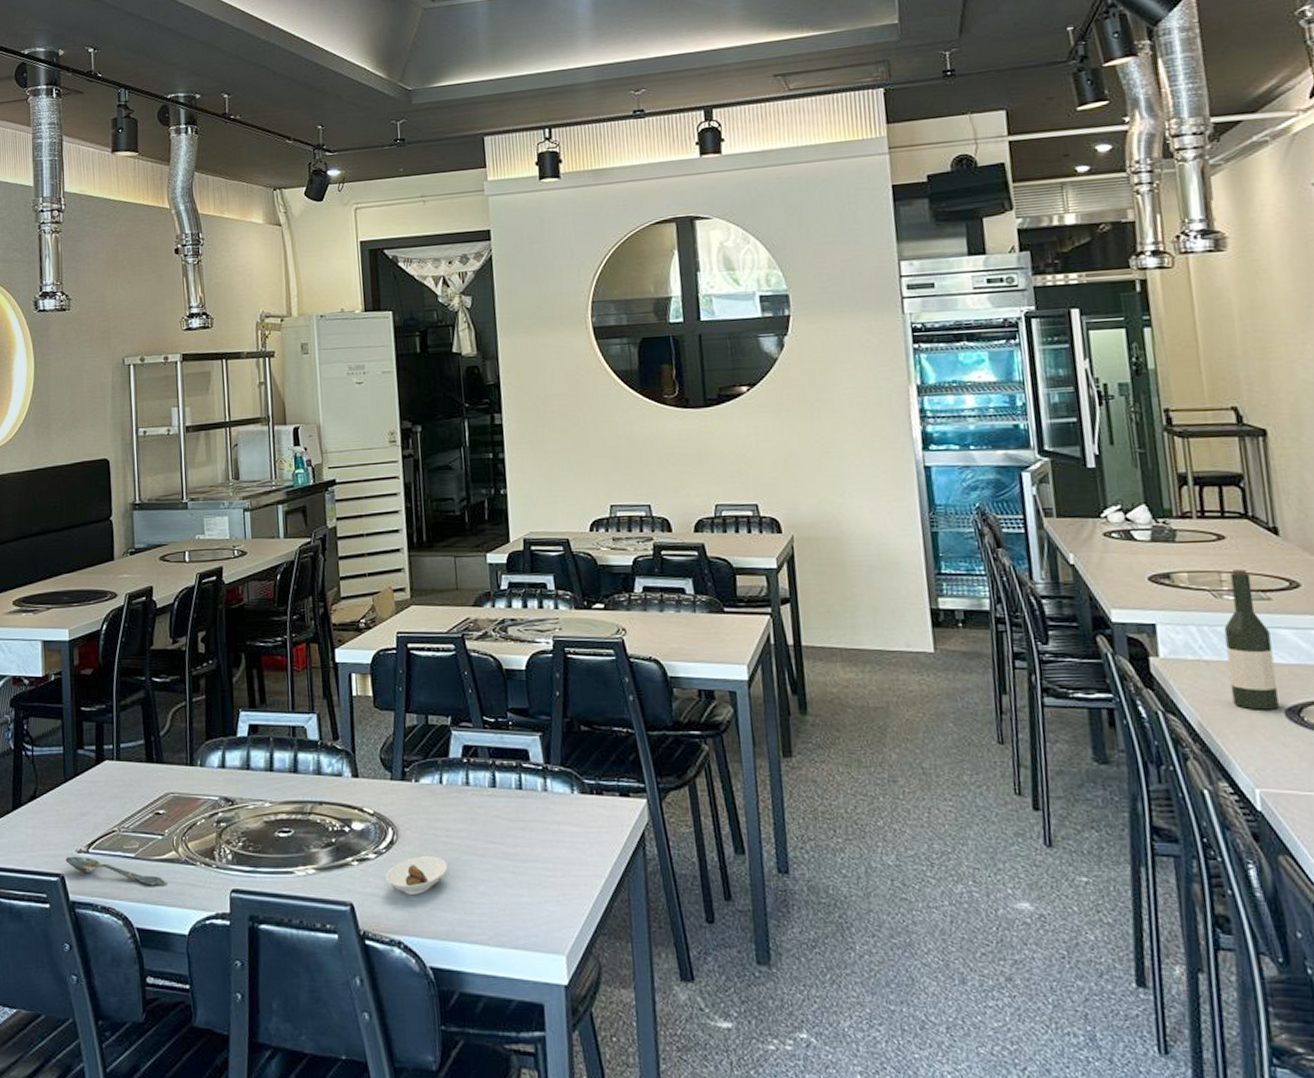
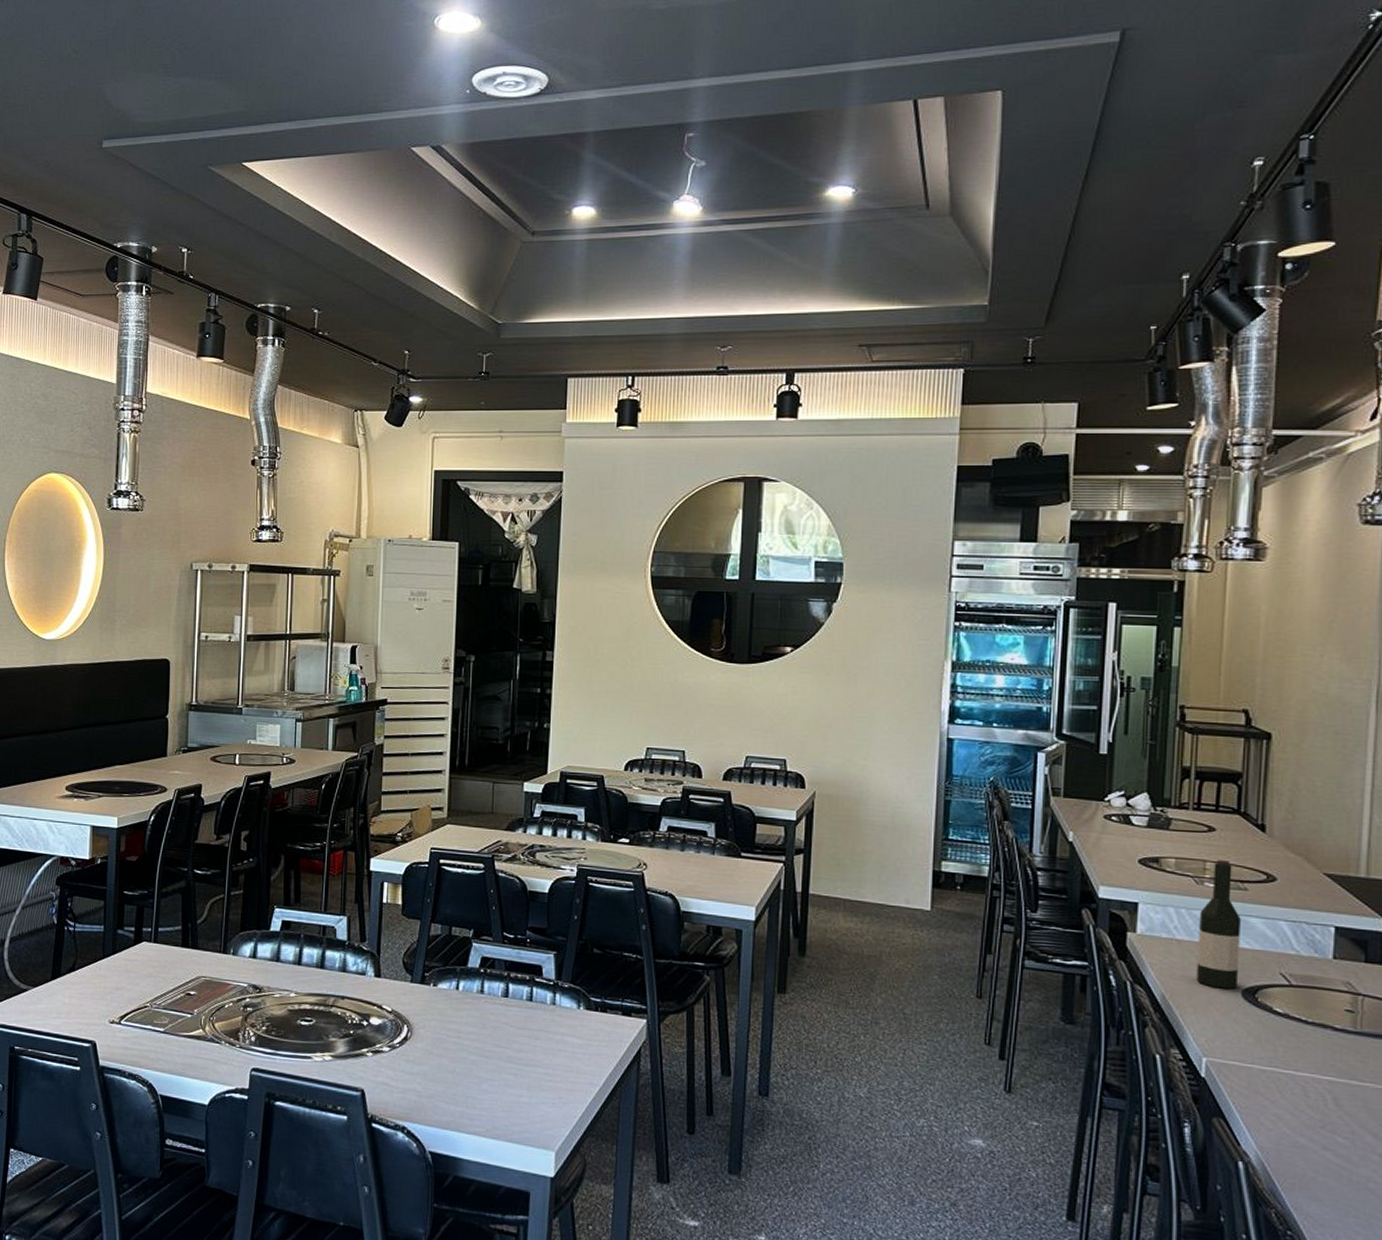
spoon: present [65,856,167,886] -> none [98,1025,192,1060]
saucer: present [385,856,448,894] -> none [396,1053,455,1087]

